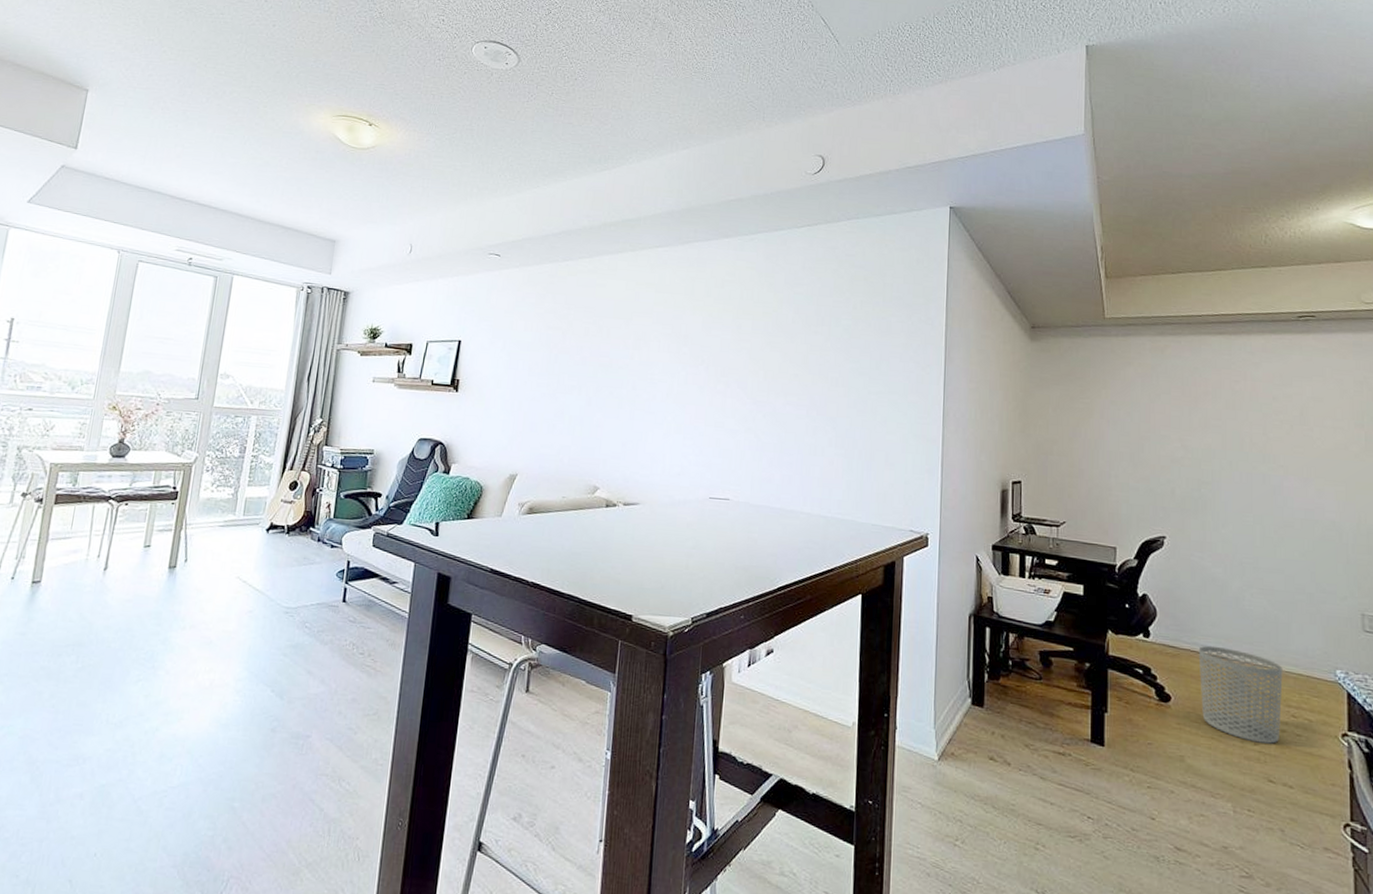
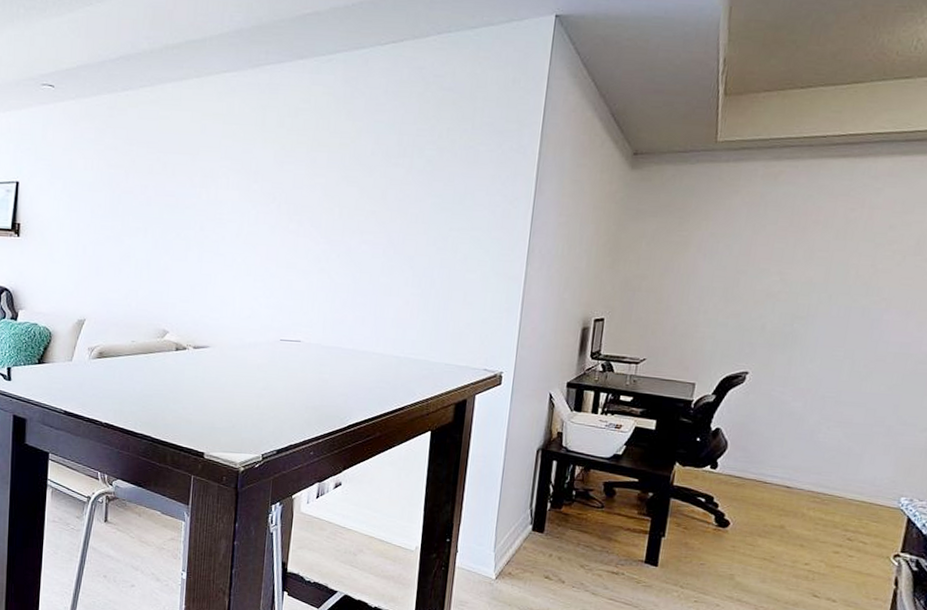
waste bin: present [1198,646,1283,744] -> none [758,476,847,564]

